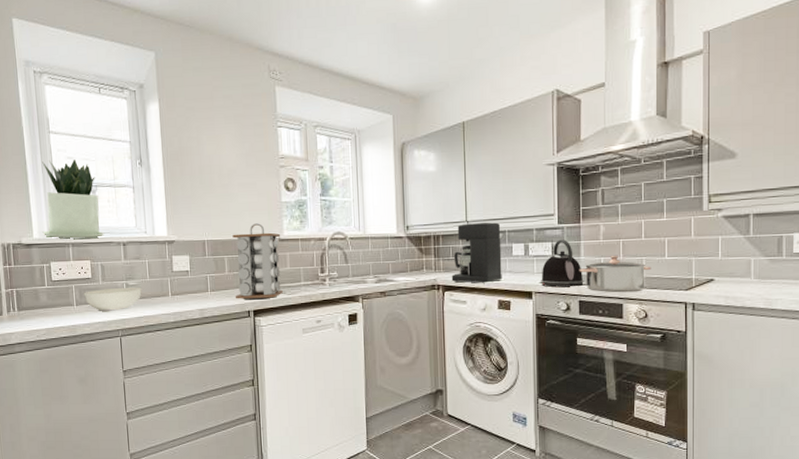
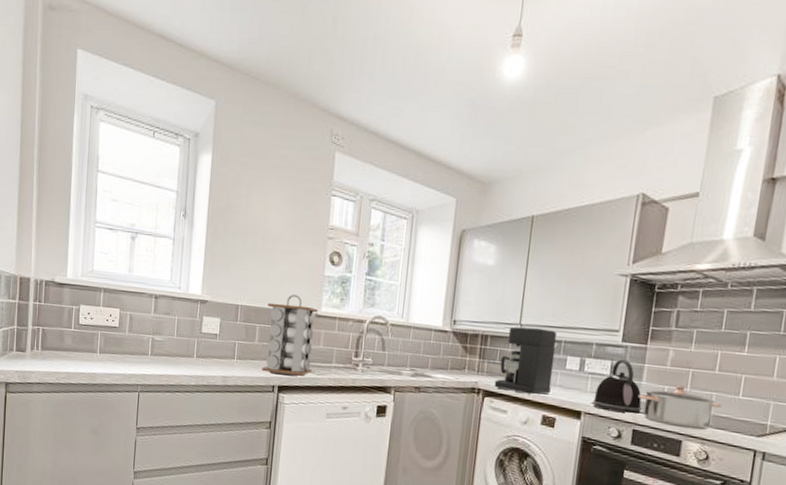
planter: present [42,160,105,239] -> none [76,200,139,287]
bowl: present [84,287,143,311] -> none [108,340,168,365]

